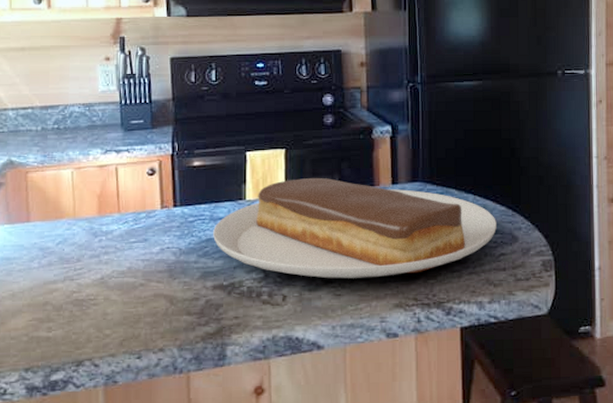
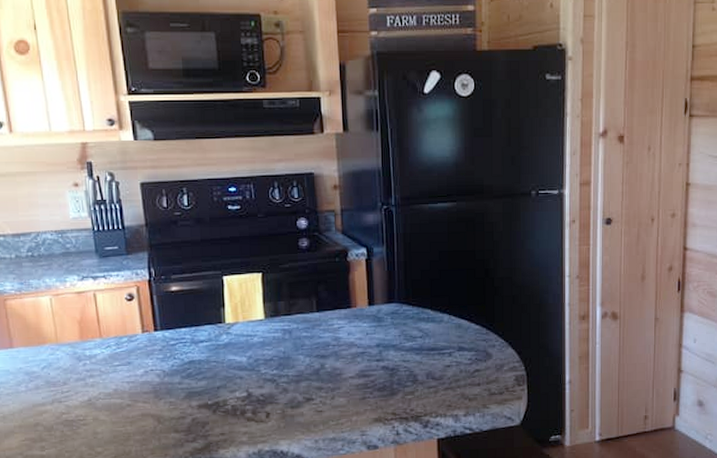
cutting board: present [213,178,497,279] -> none [195,301,471,396]

